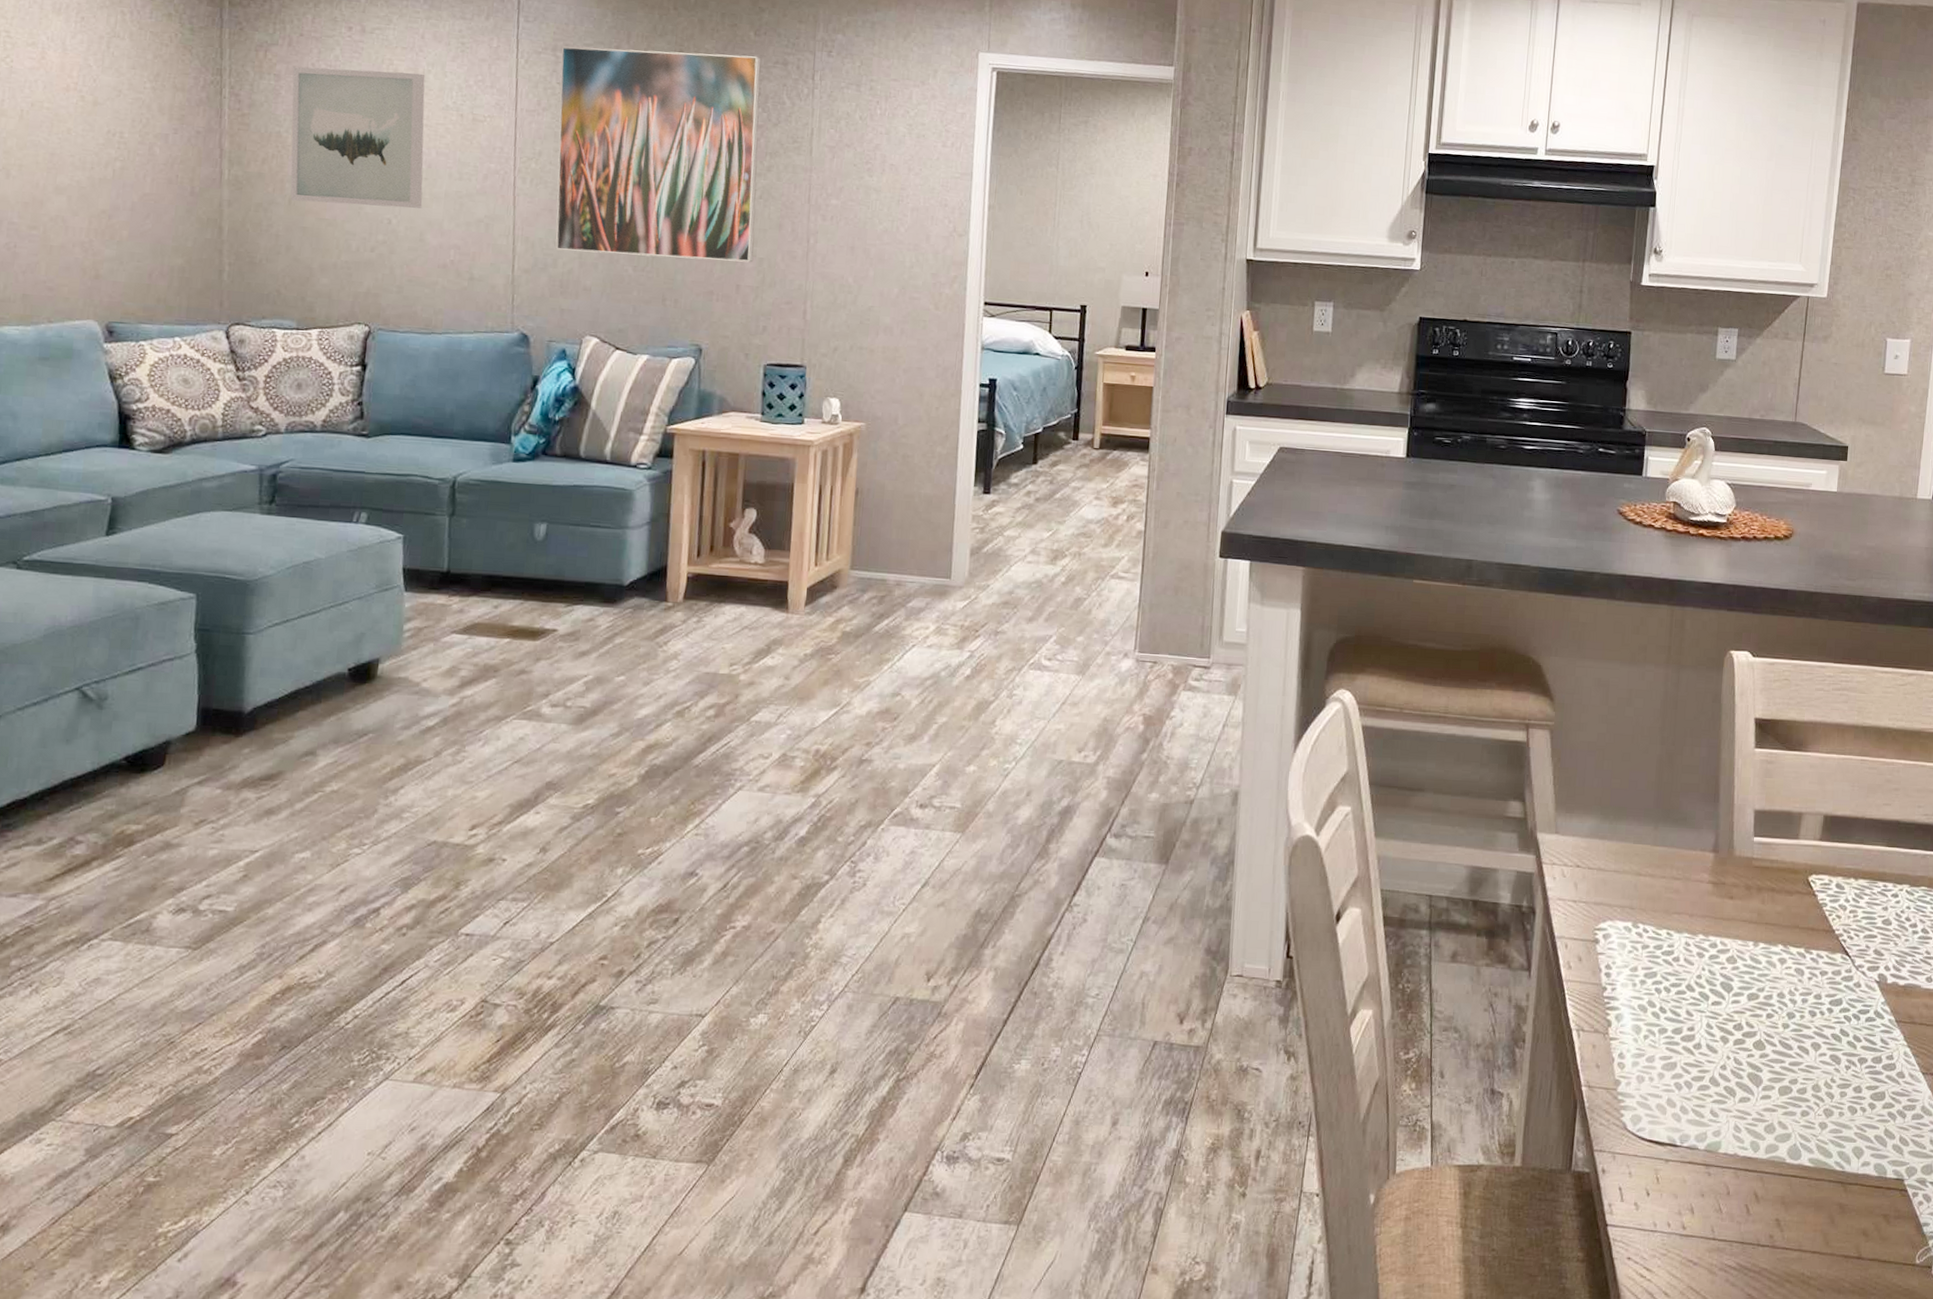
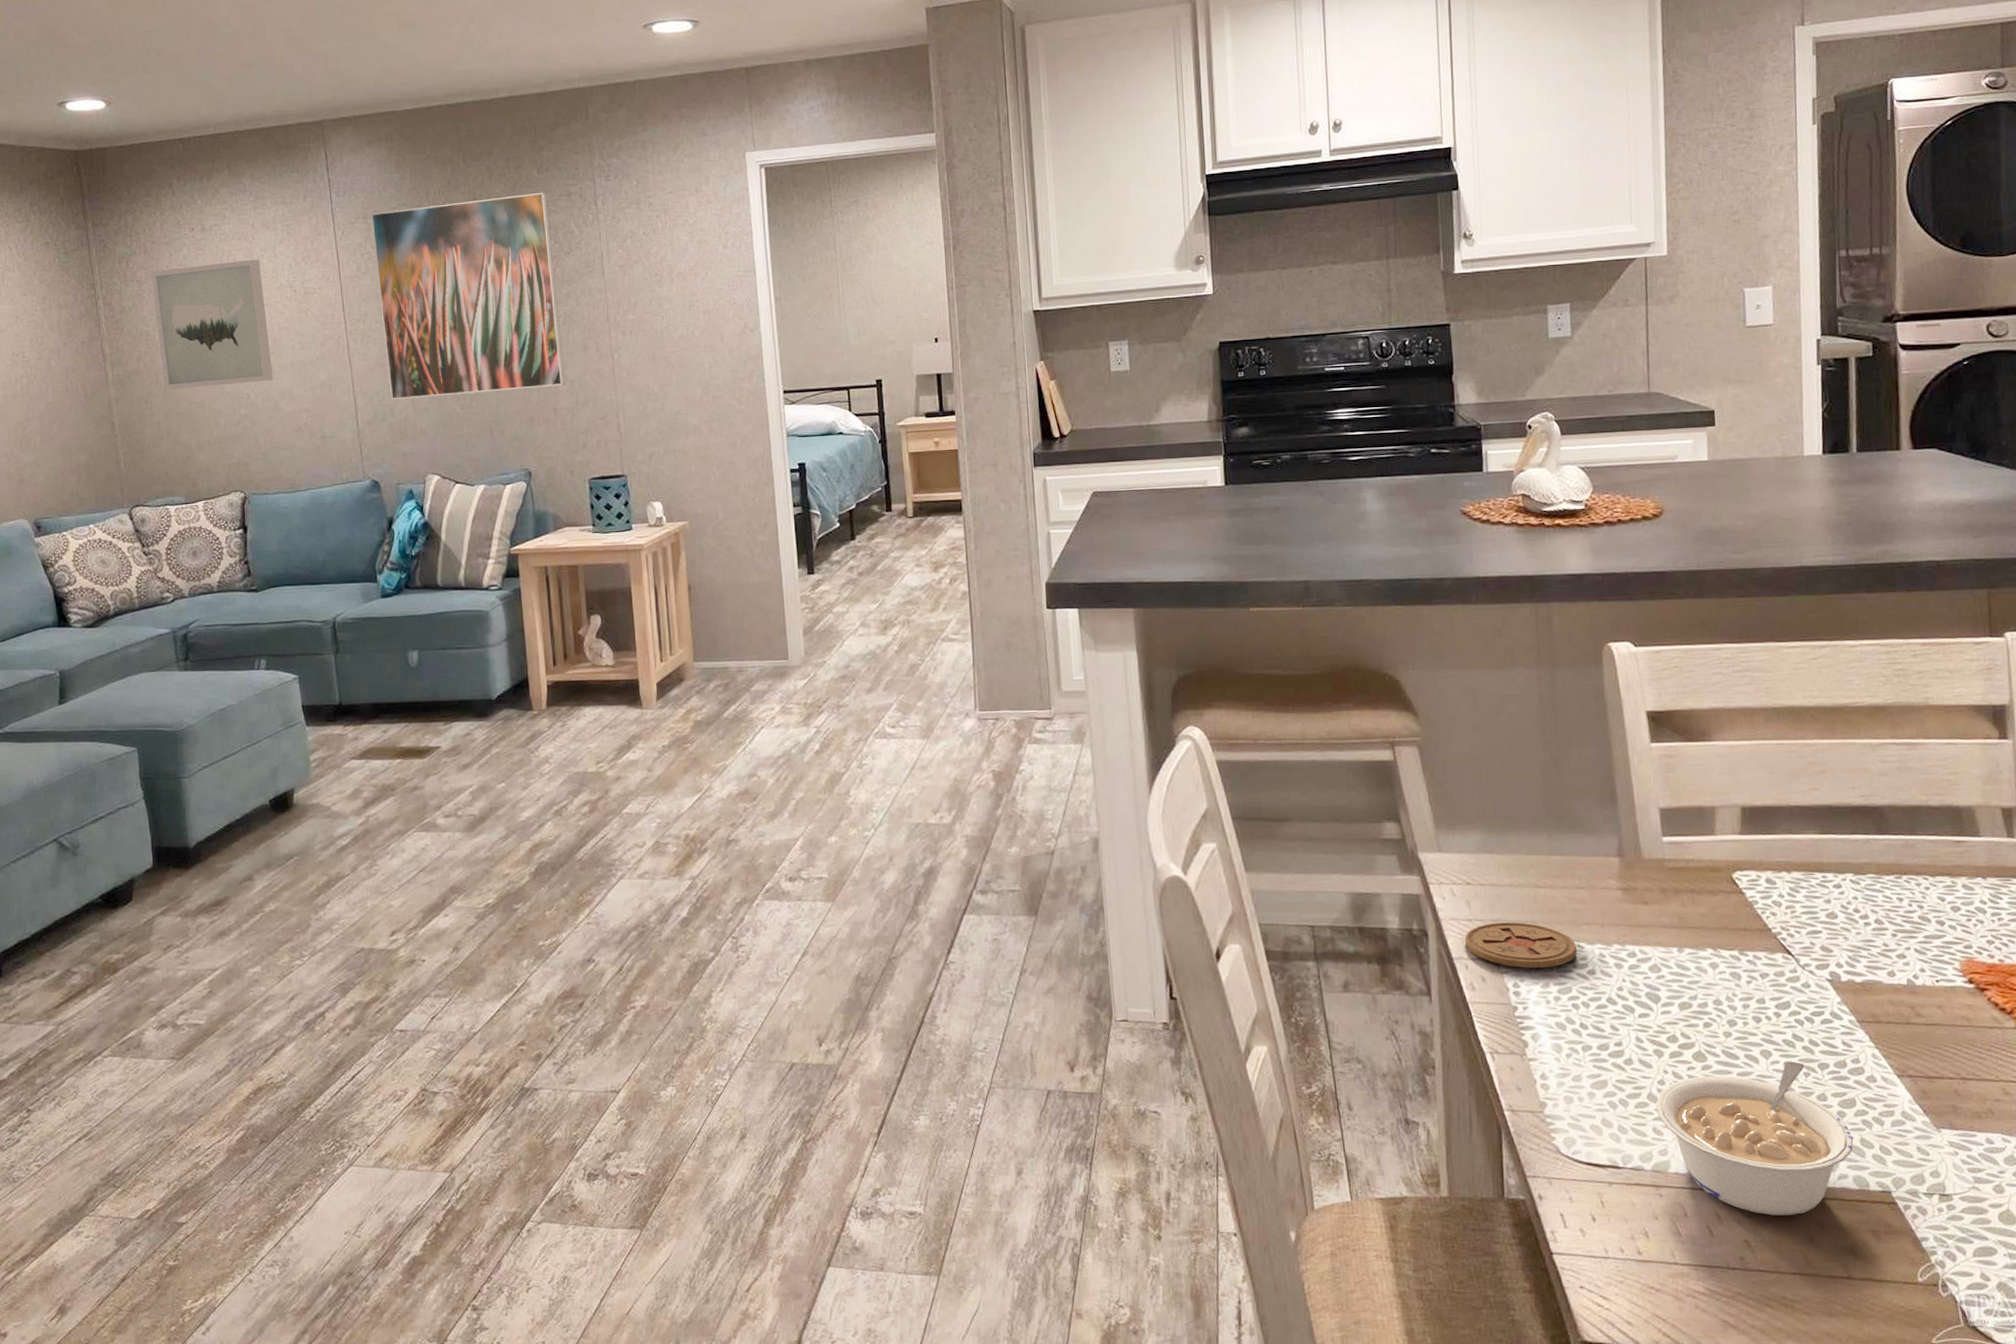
coaster: none [1567,905,1667,952] -> present [1464,922,1578,968]
legume: none [1715,1054,1879,1198] -> present [1655,1061,1854,1216]

